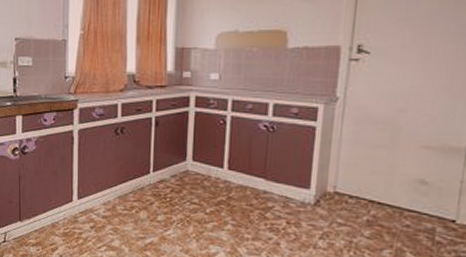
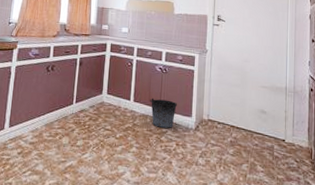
bucket: none [250,164,290,203] -> present [150,98,178,128]

